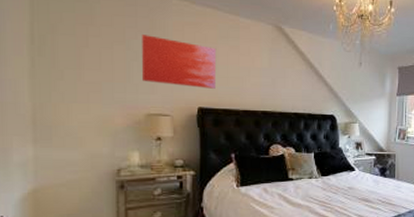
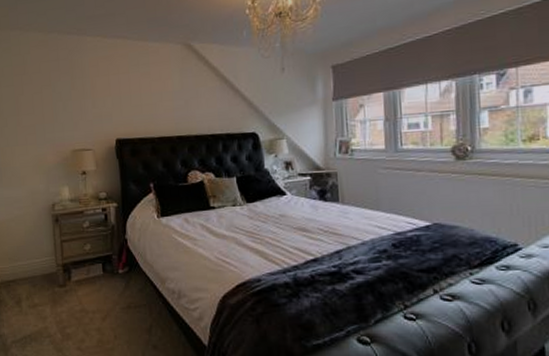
wall art: present [142,35,217,89] -> none [64,75,130,120]

